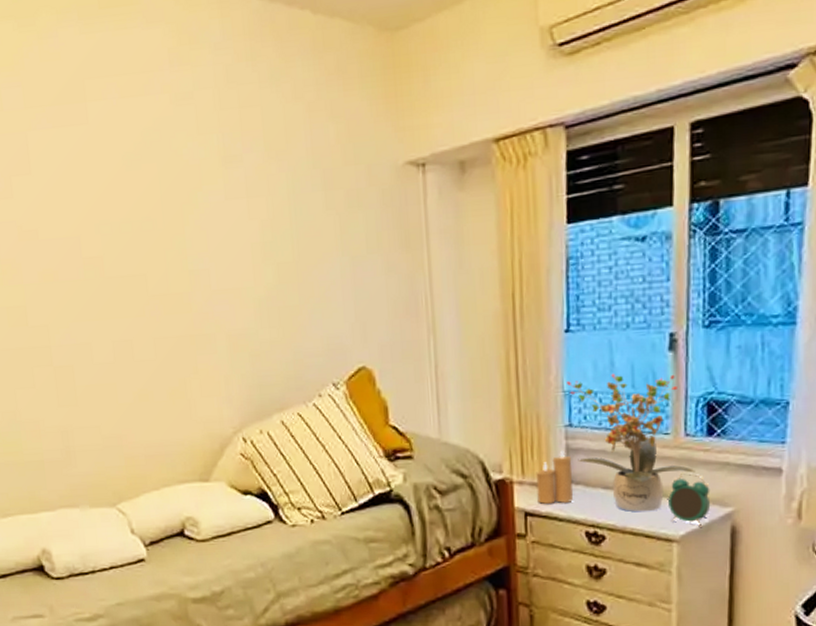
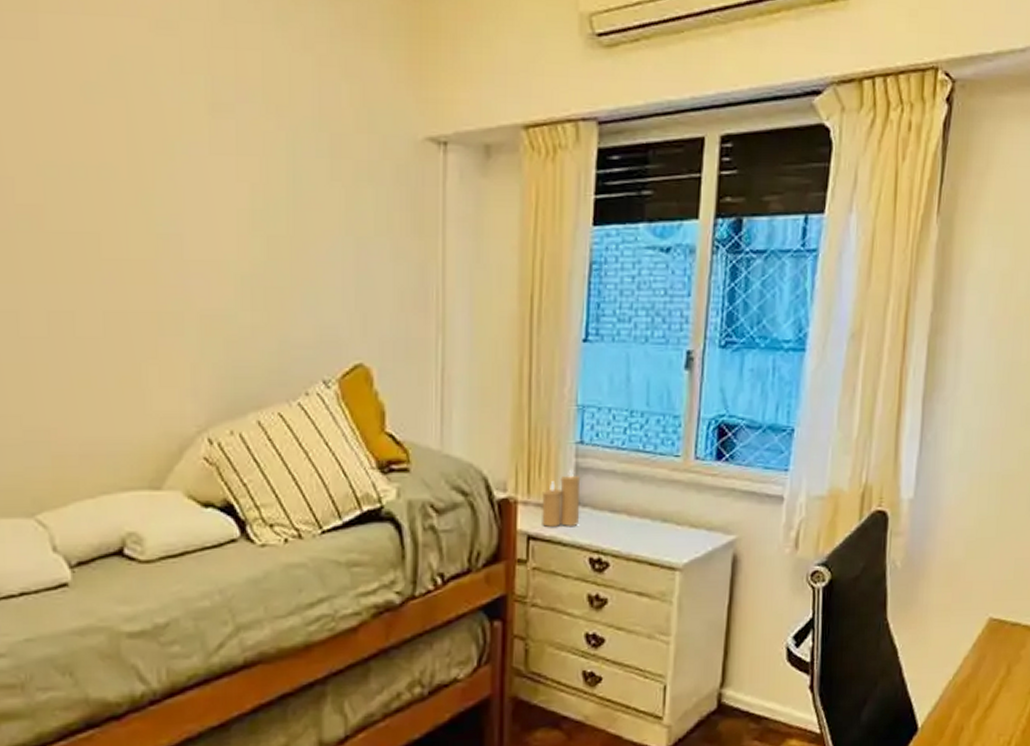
potted plant: present [567,374,695,512] -> none [581,390,702,538]
alarm clock: present [668,472,711,528] -> none [674,497,715,556]

